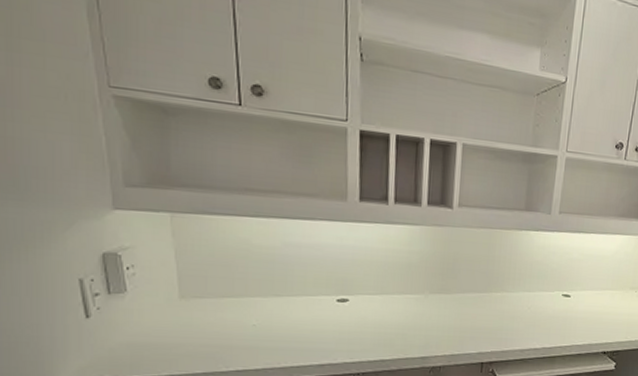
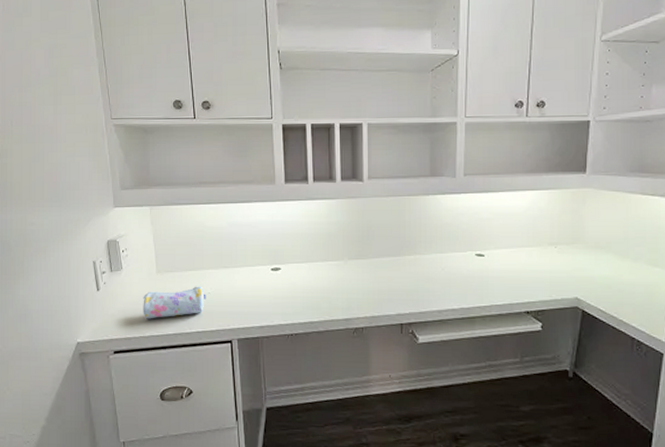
pencil case: none [158,316,250,355] -> present [143,286,206,319]

